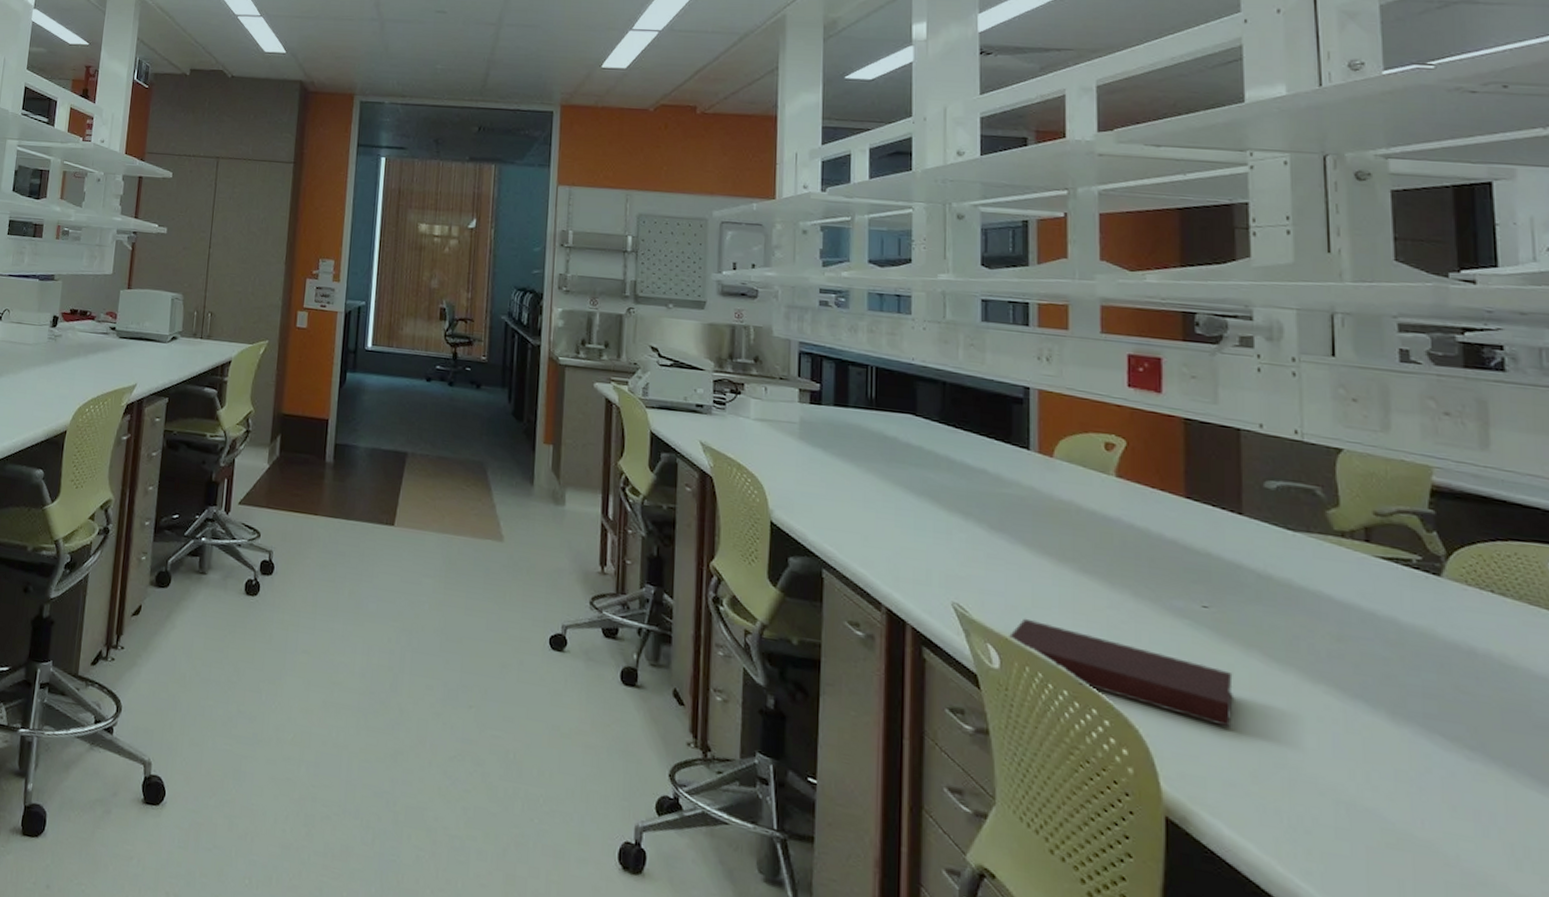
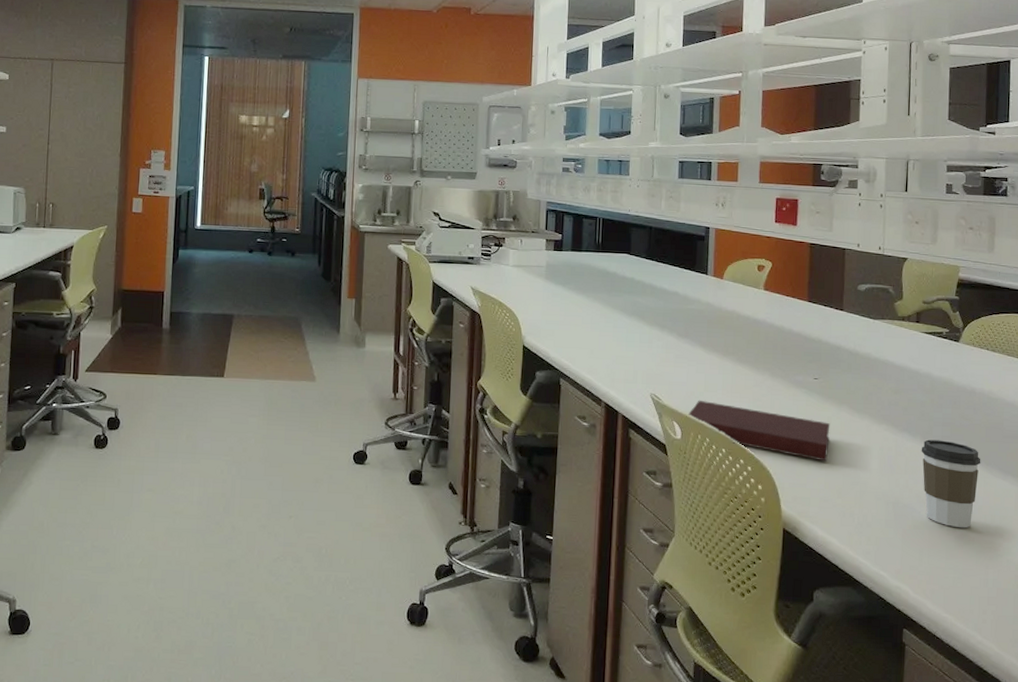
coffee cup: none [1388,715,1497,859] -> present [921,439,981,528]

